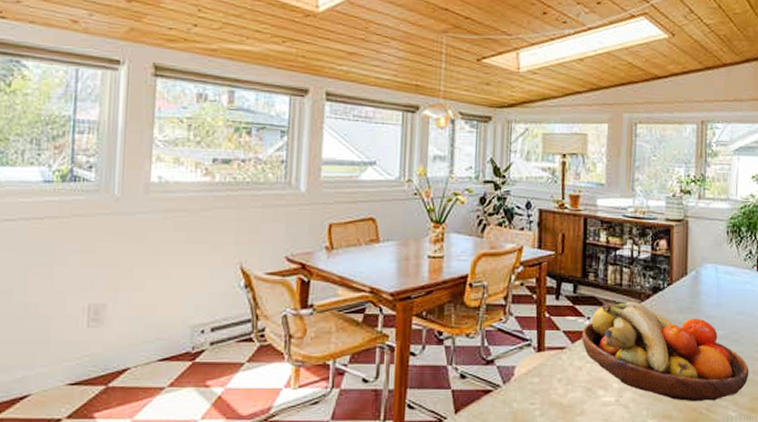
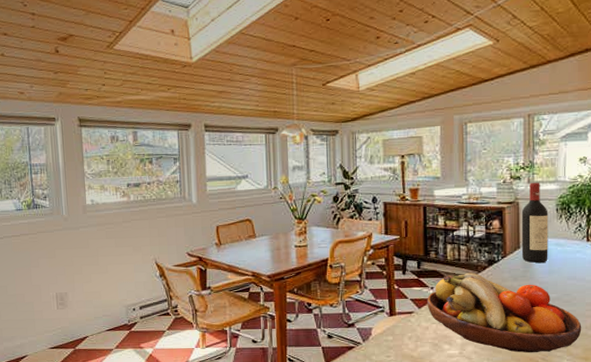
wine bottle: none [689,198,719,294] -> present [521,182,548,263]

